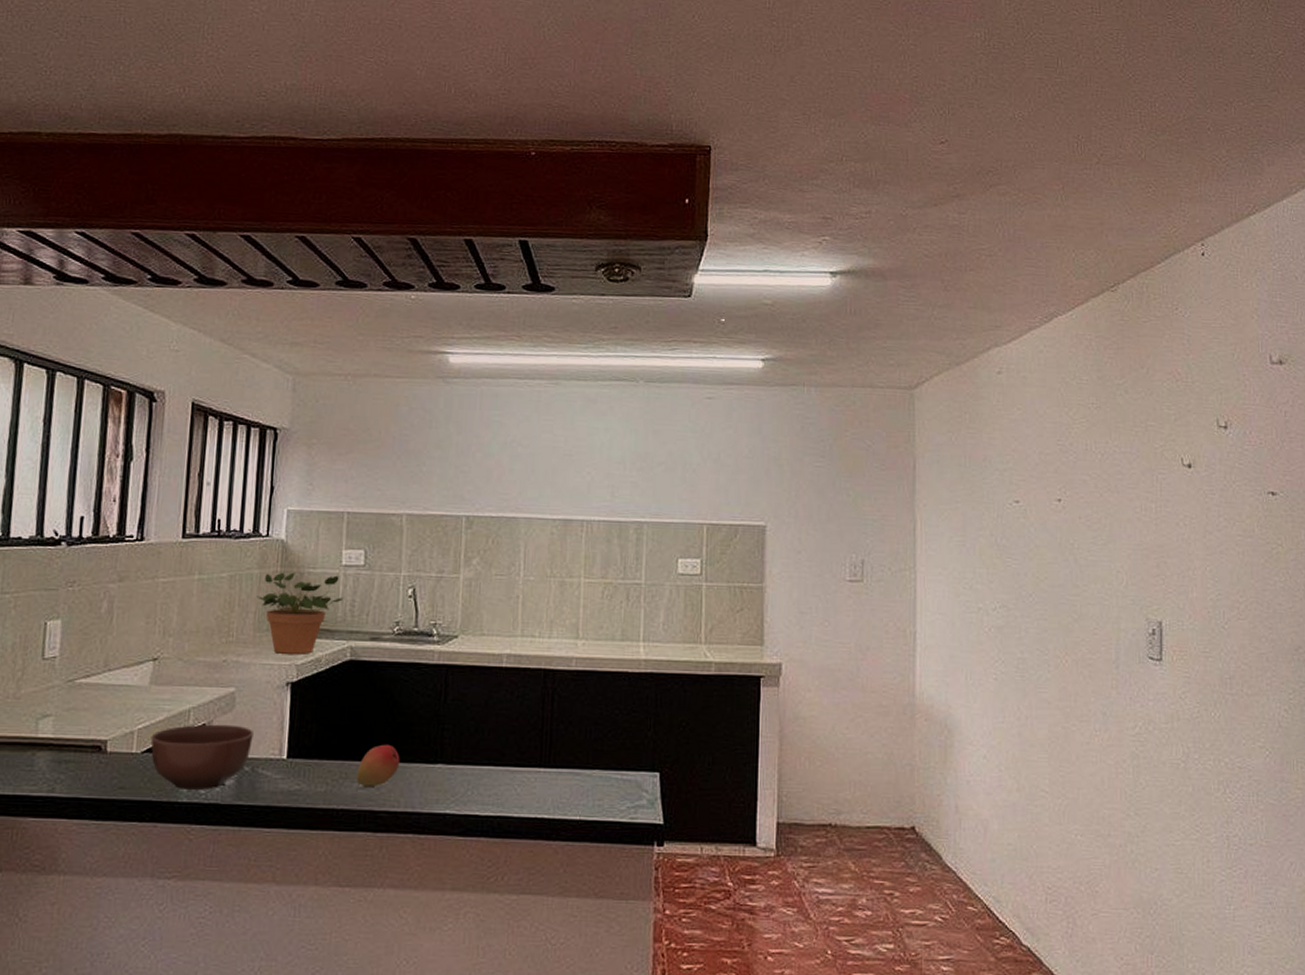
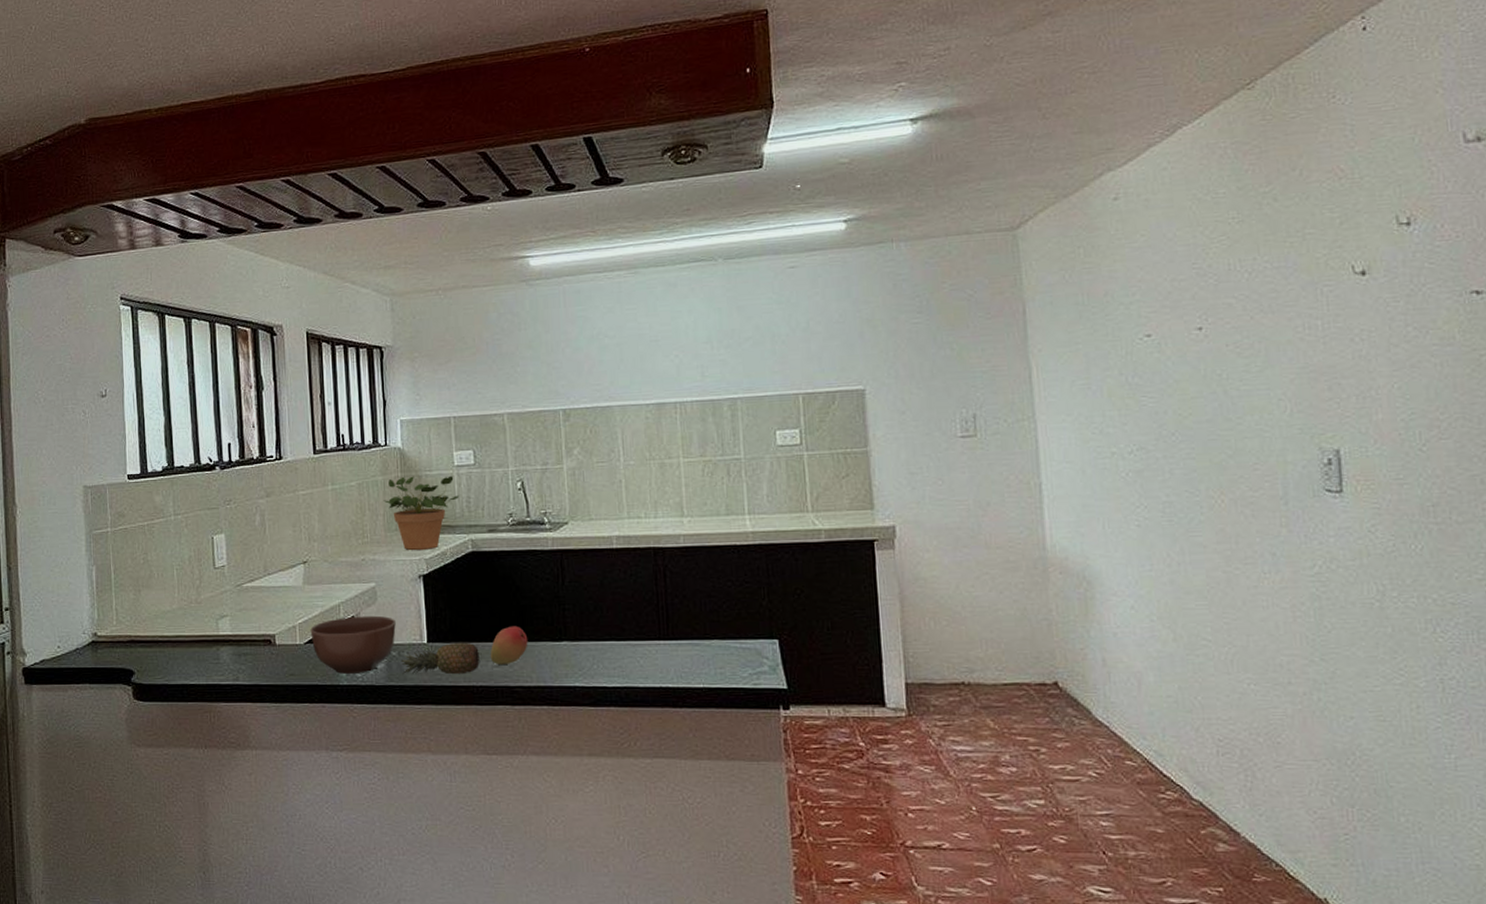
fruit: none [253,759,346,796] -> present [401,642,481,675]

